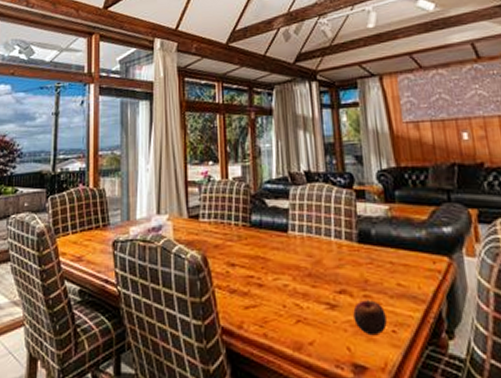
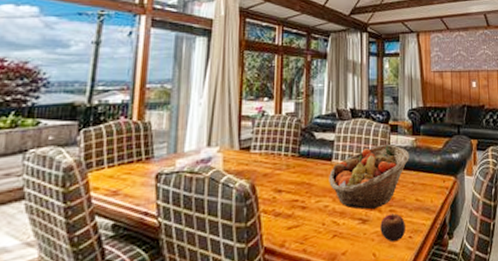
fruit basket: none [286,213,384,293] -> present [329,143,409,210]

